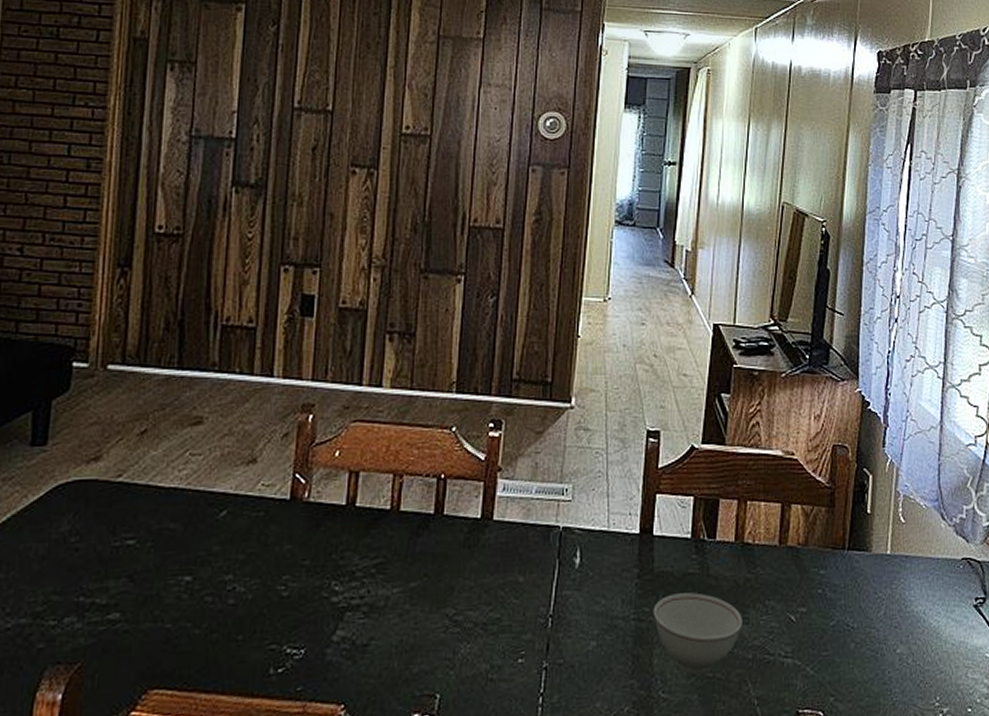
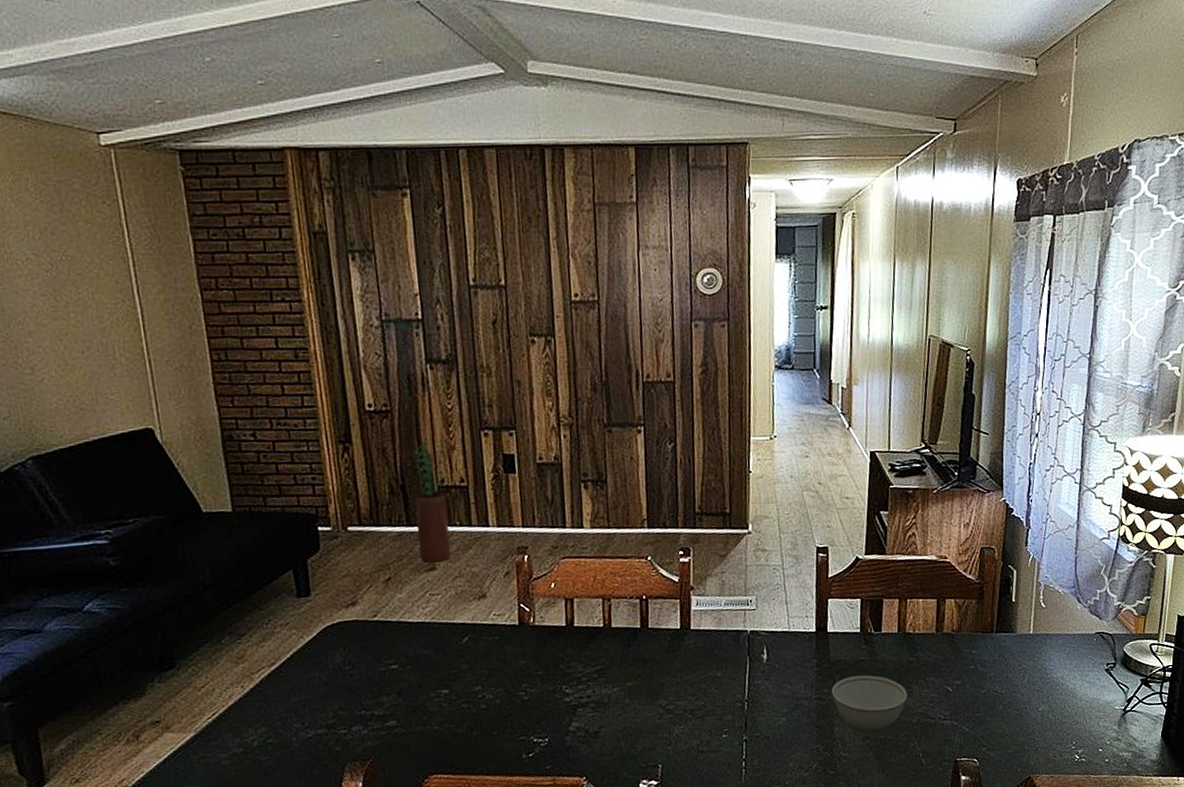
vase: none [186,265,238,416] -> present [412,433,452,563]

